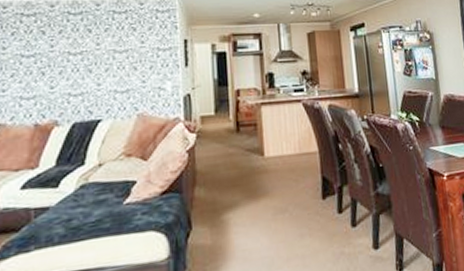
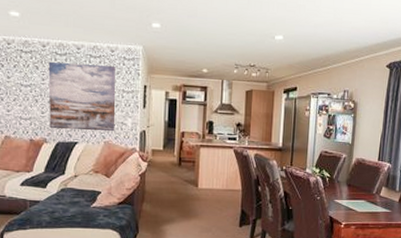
wall art: none [58,21,151,107] -> present [48,62,116,132]

